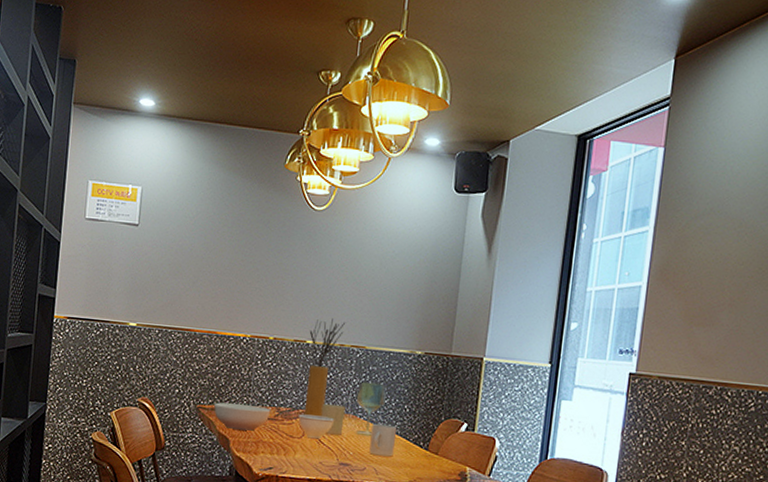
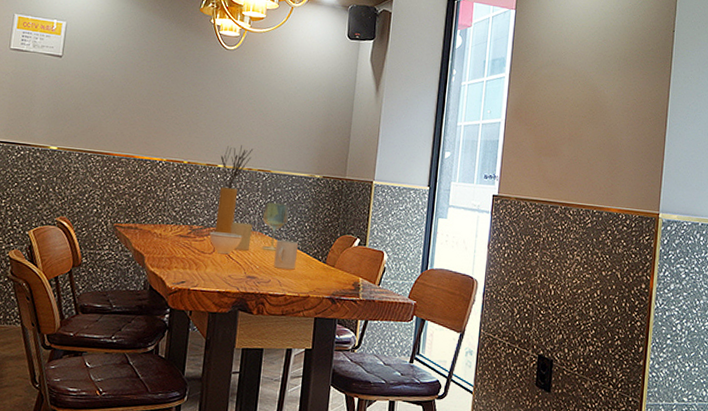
bowl: present [214,402,271,431] -> none [130,221,184,248]

